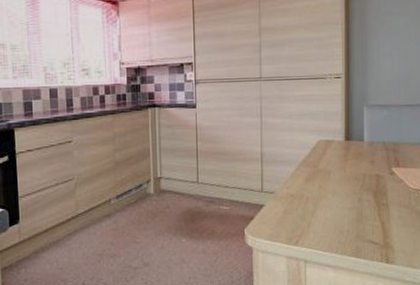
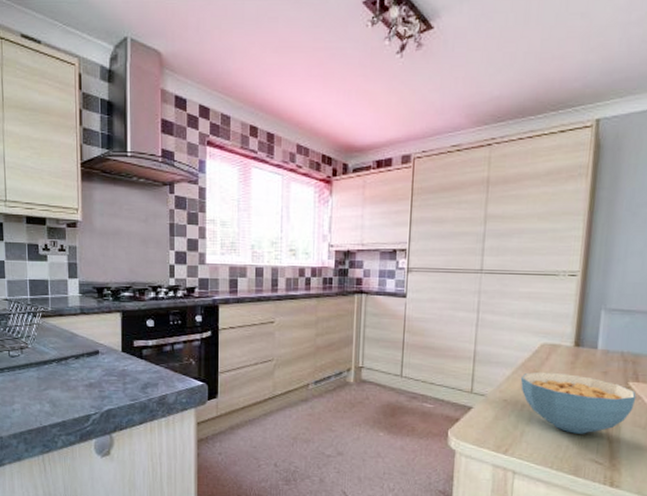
cereal bowl: none [303,165,399,219] -> present [520,371,637,434]

